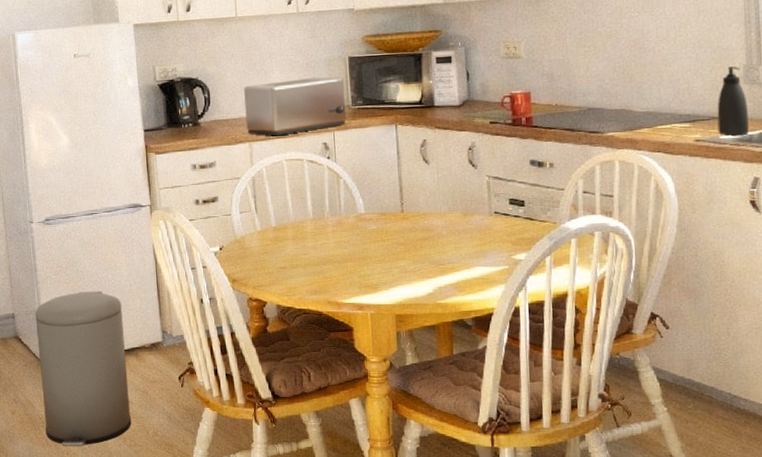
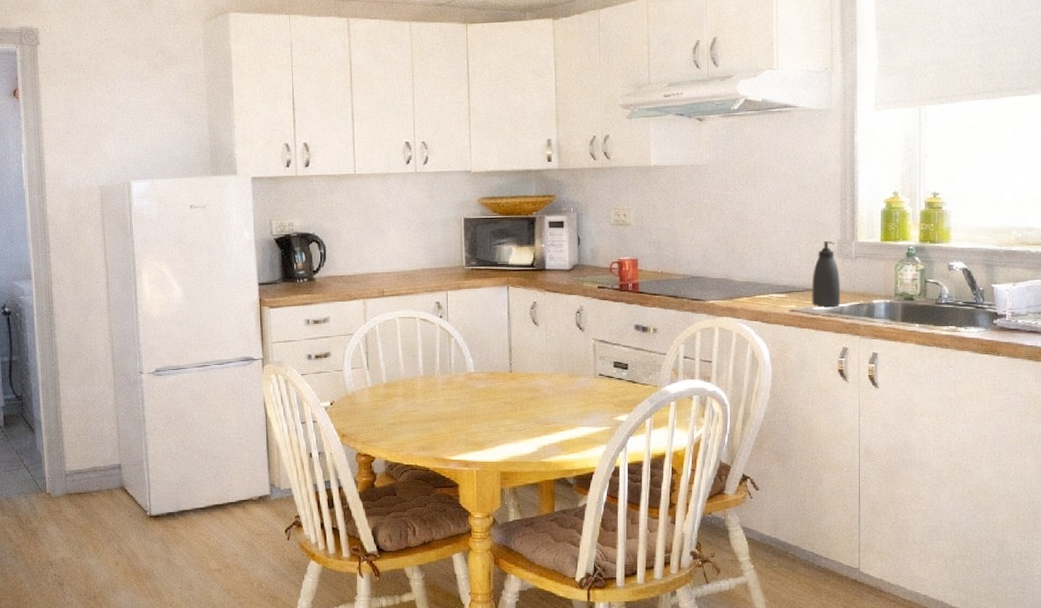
pedal bin: present [34,291,132,446] -> none [141,443,237,598]
toaster: present [244,77,347,137] -> none [360,236,460,294]

